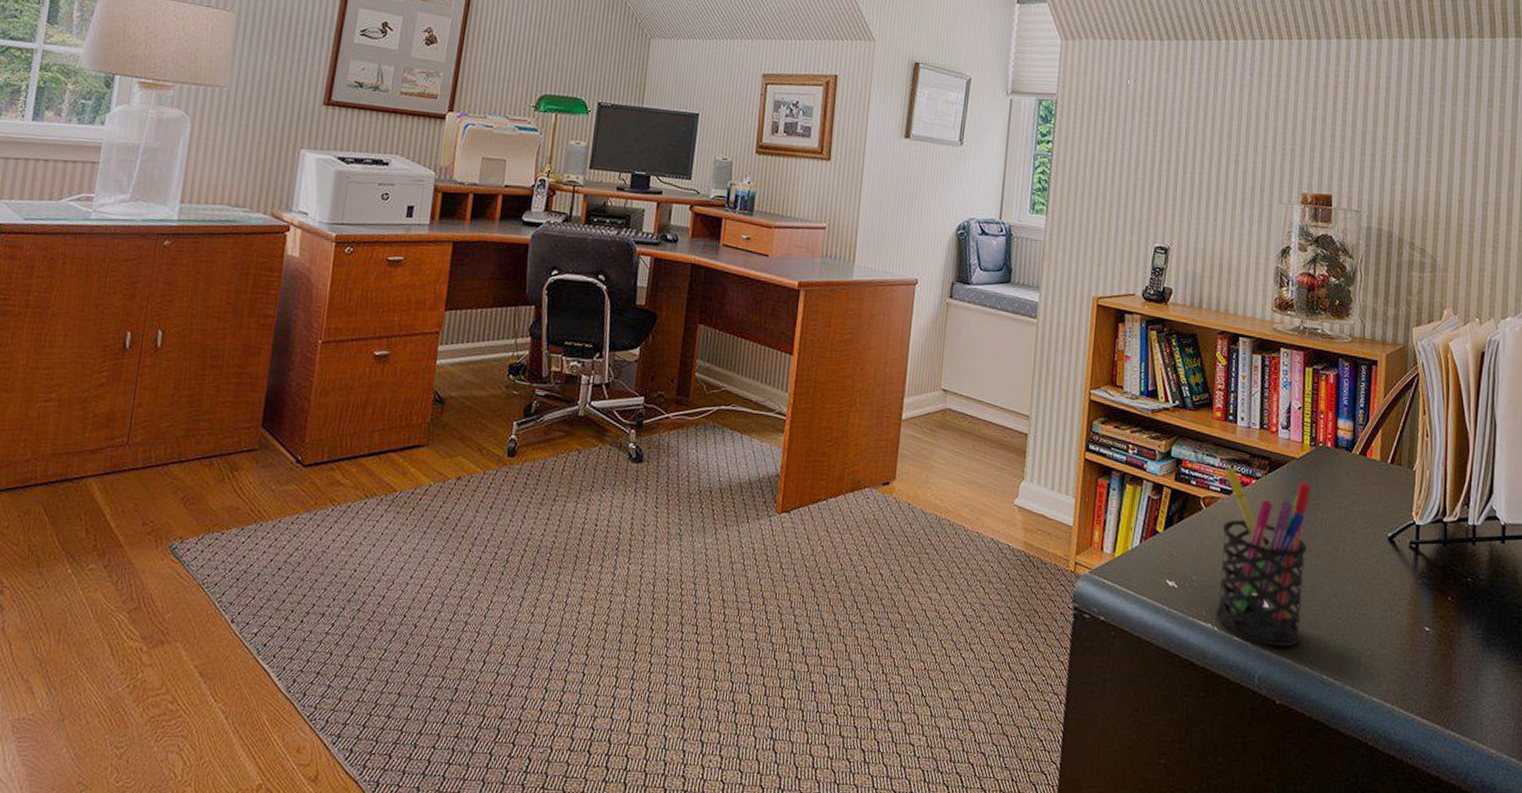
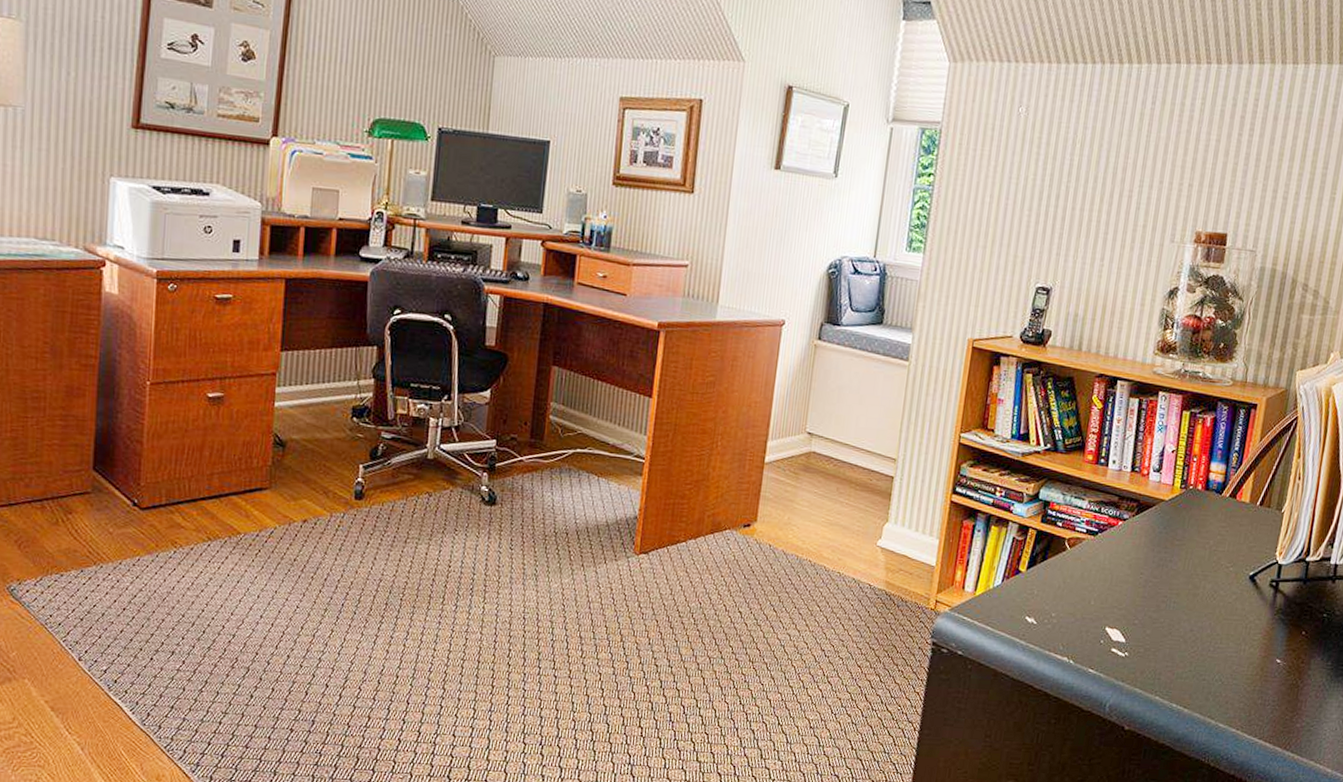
pen holder: present [1216,467,1312,647] -> none [1072,509,1178,679]

